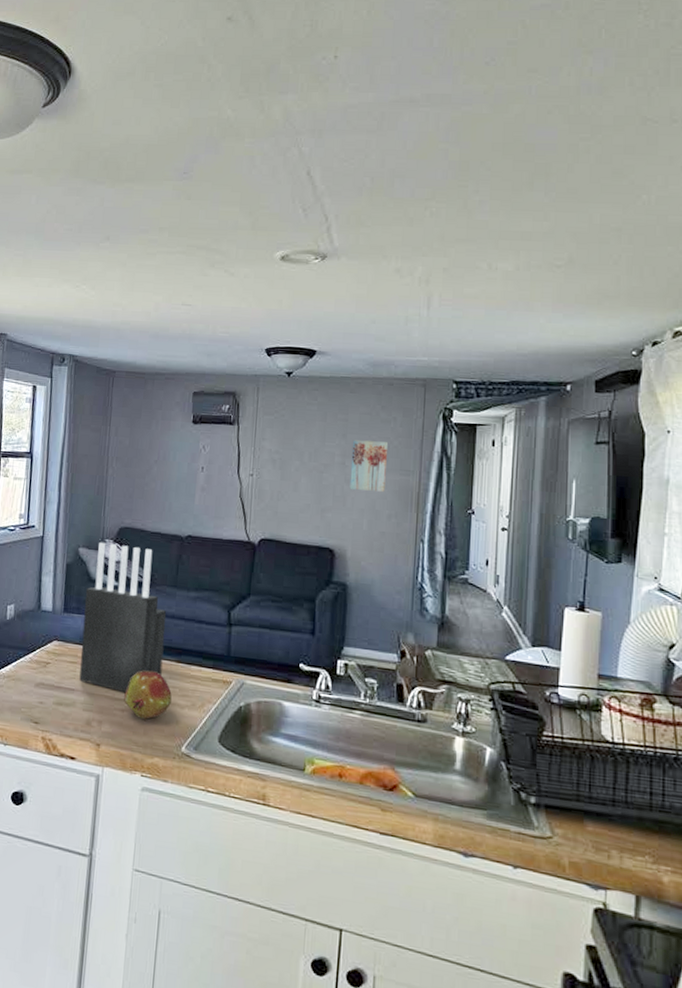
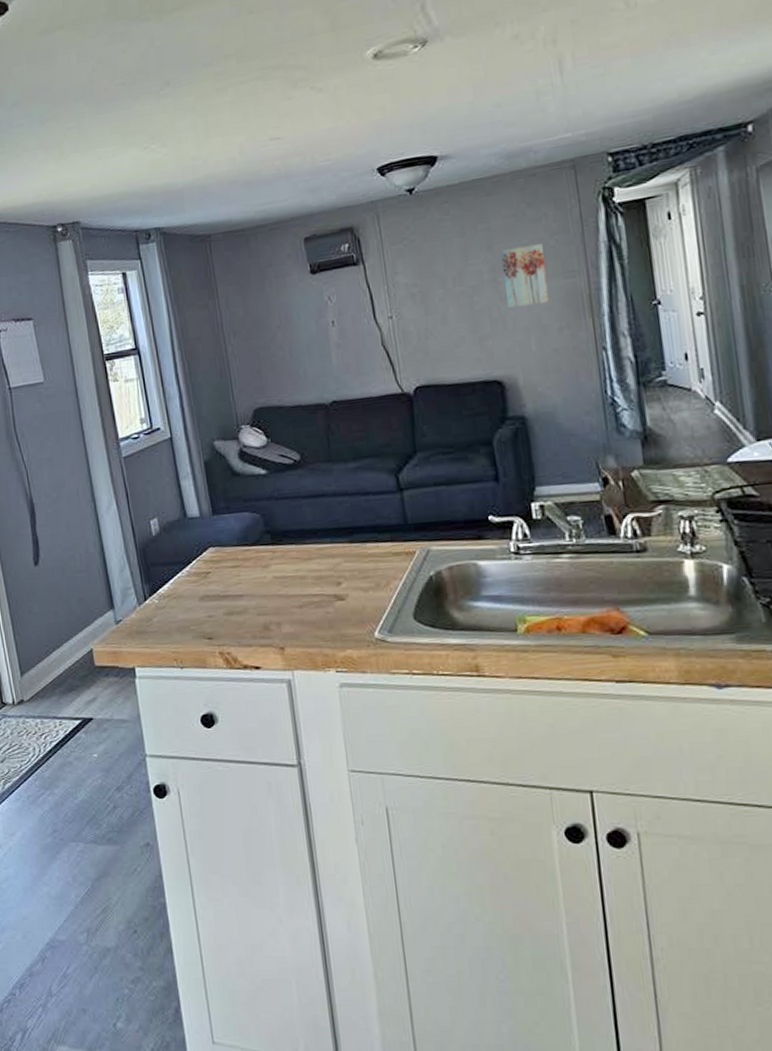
knife block: present [79,542,167,692] -> none [231,425,336,587]
fruit: present [124,670,172,719] -> none [299,558,353,611]

